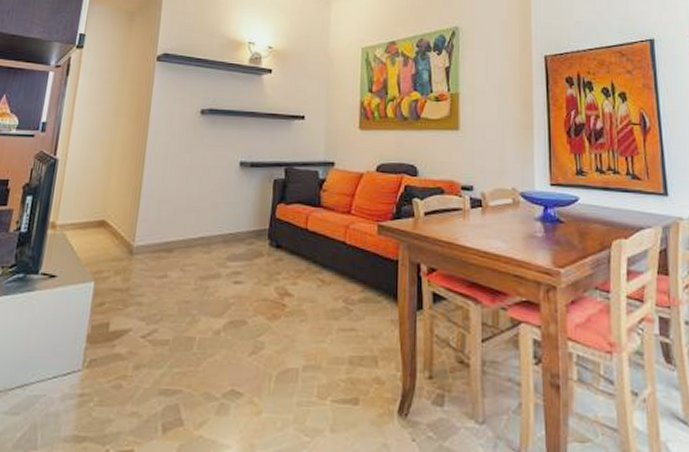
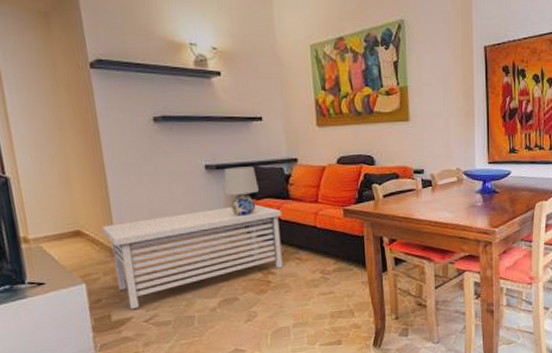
coffee table: none [125,209,309,320] -> present [101,204,283,310]
table lamp: none [254,166,290,221] -> present [223,166,259,216]

